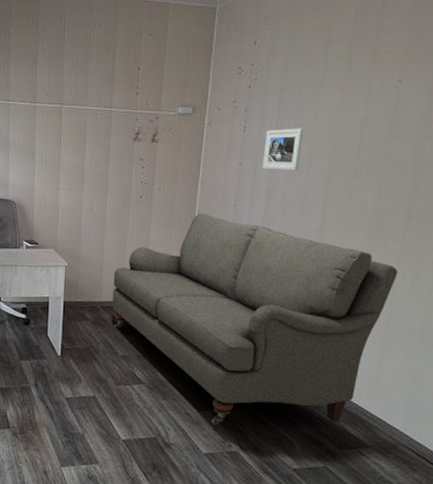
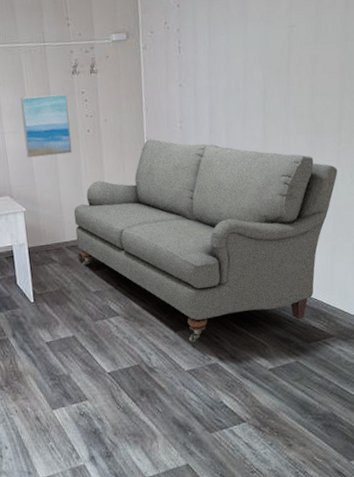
wall art: none [77,156,126,217] -> present [20,94,73,158]
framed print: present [262,128,304,170] -> none [200,42,236,88]

